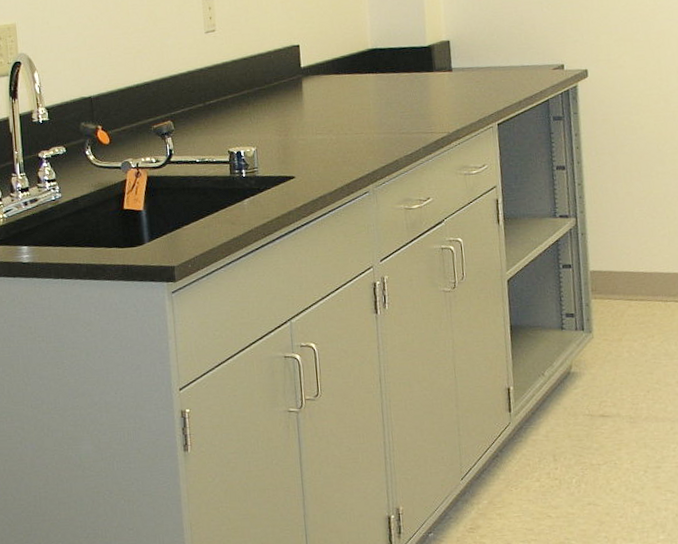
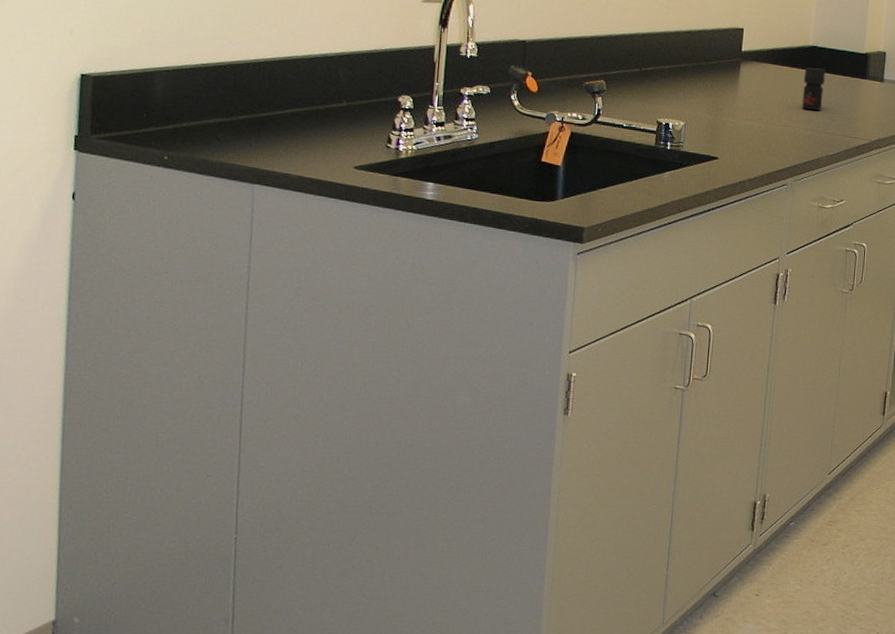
jar: none [368,69,392,113] -> present [802,67,825,110]

